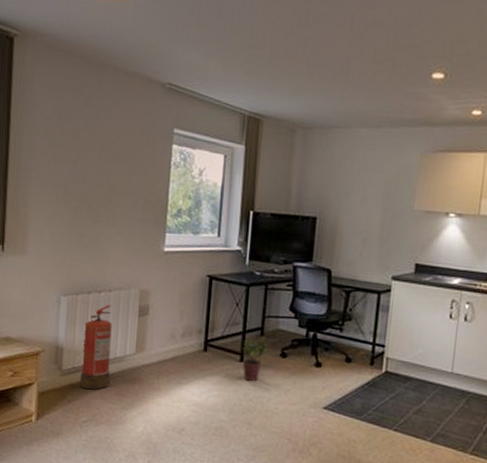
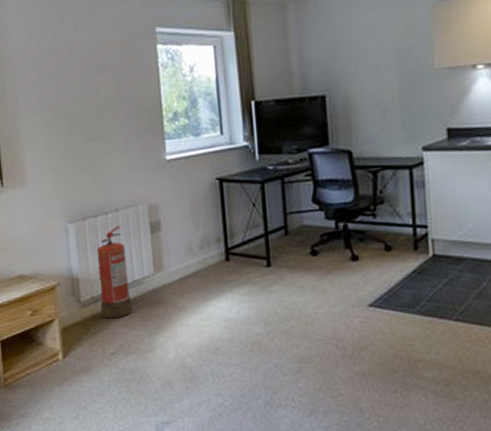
potted plant: present [242,336,269,382] -> none [267,235,296,287]

